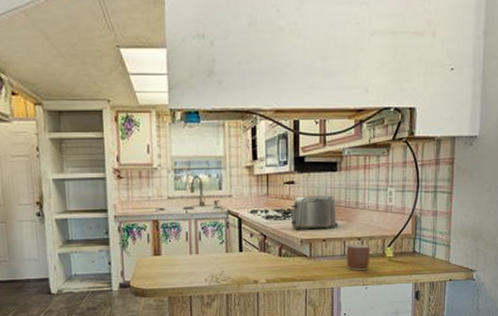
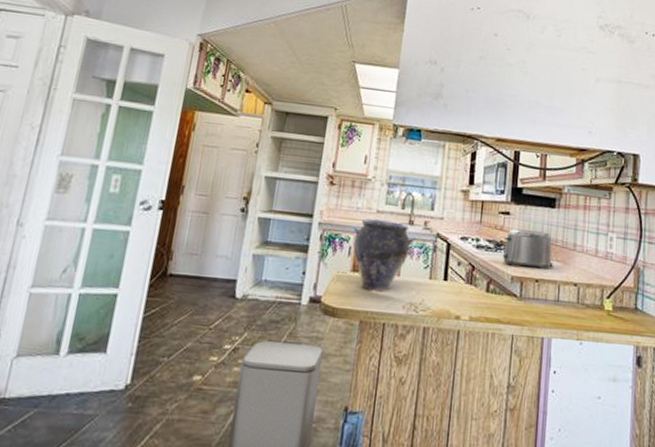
vase: none [147,205,208,270] -> present [353,218,416,292]
mug: present [346,244,371,271] -> none [559,289,588,323]

